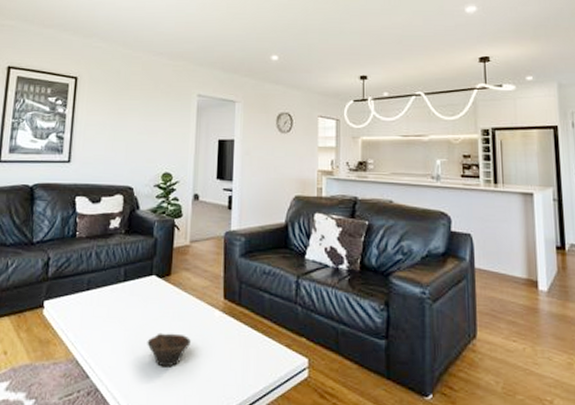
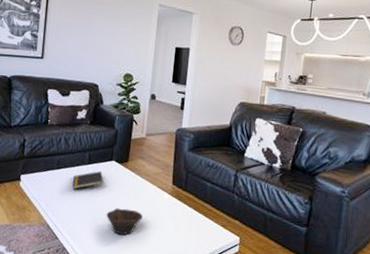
notepad: none [105,289,143,313] -> present [72,171,104,189]

